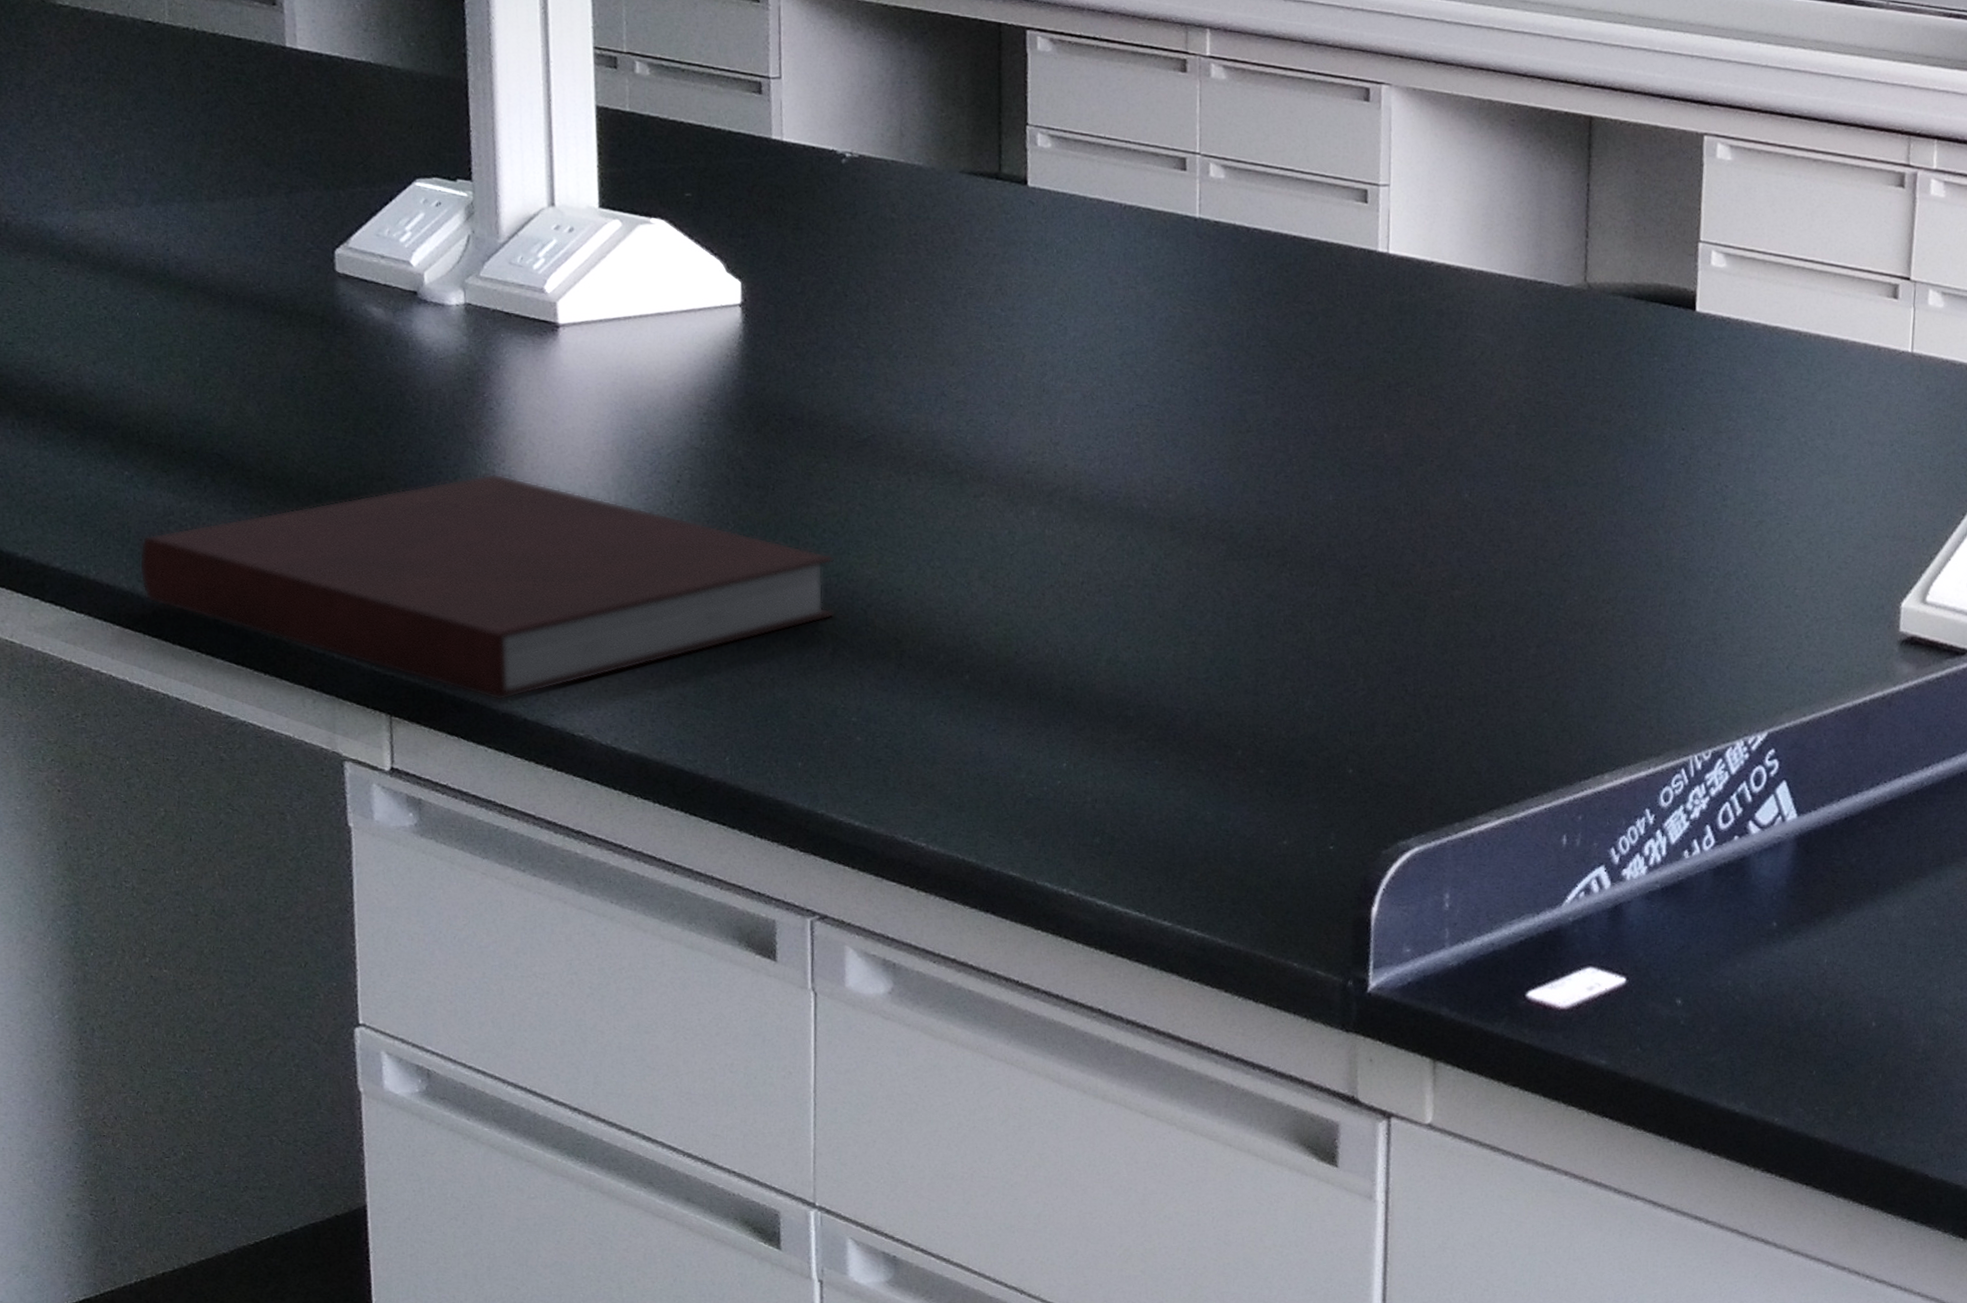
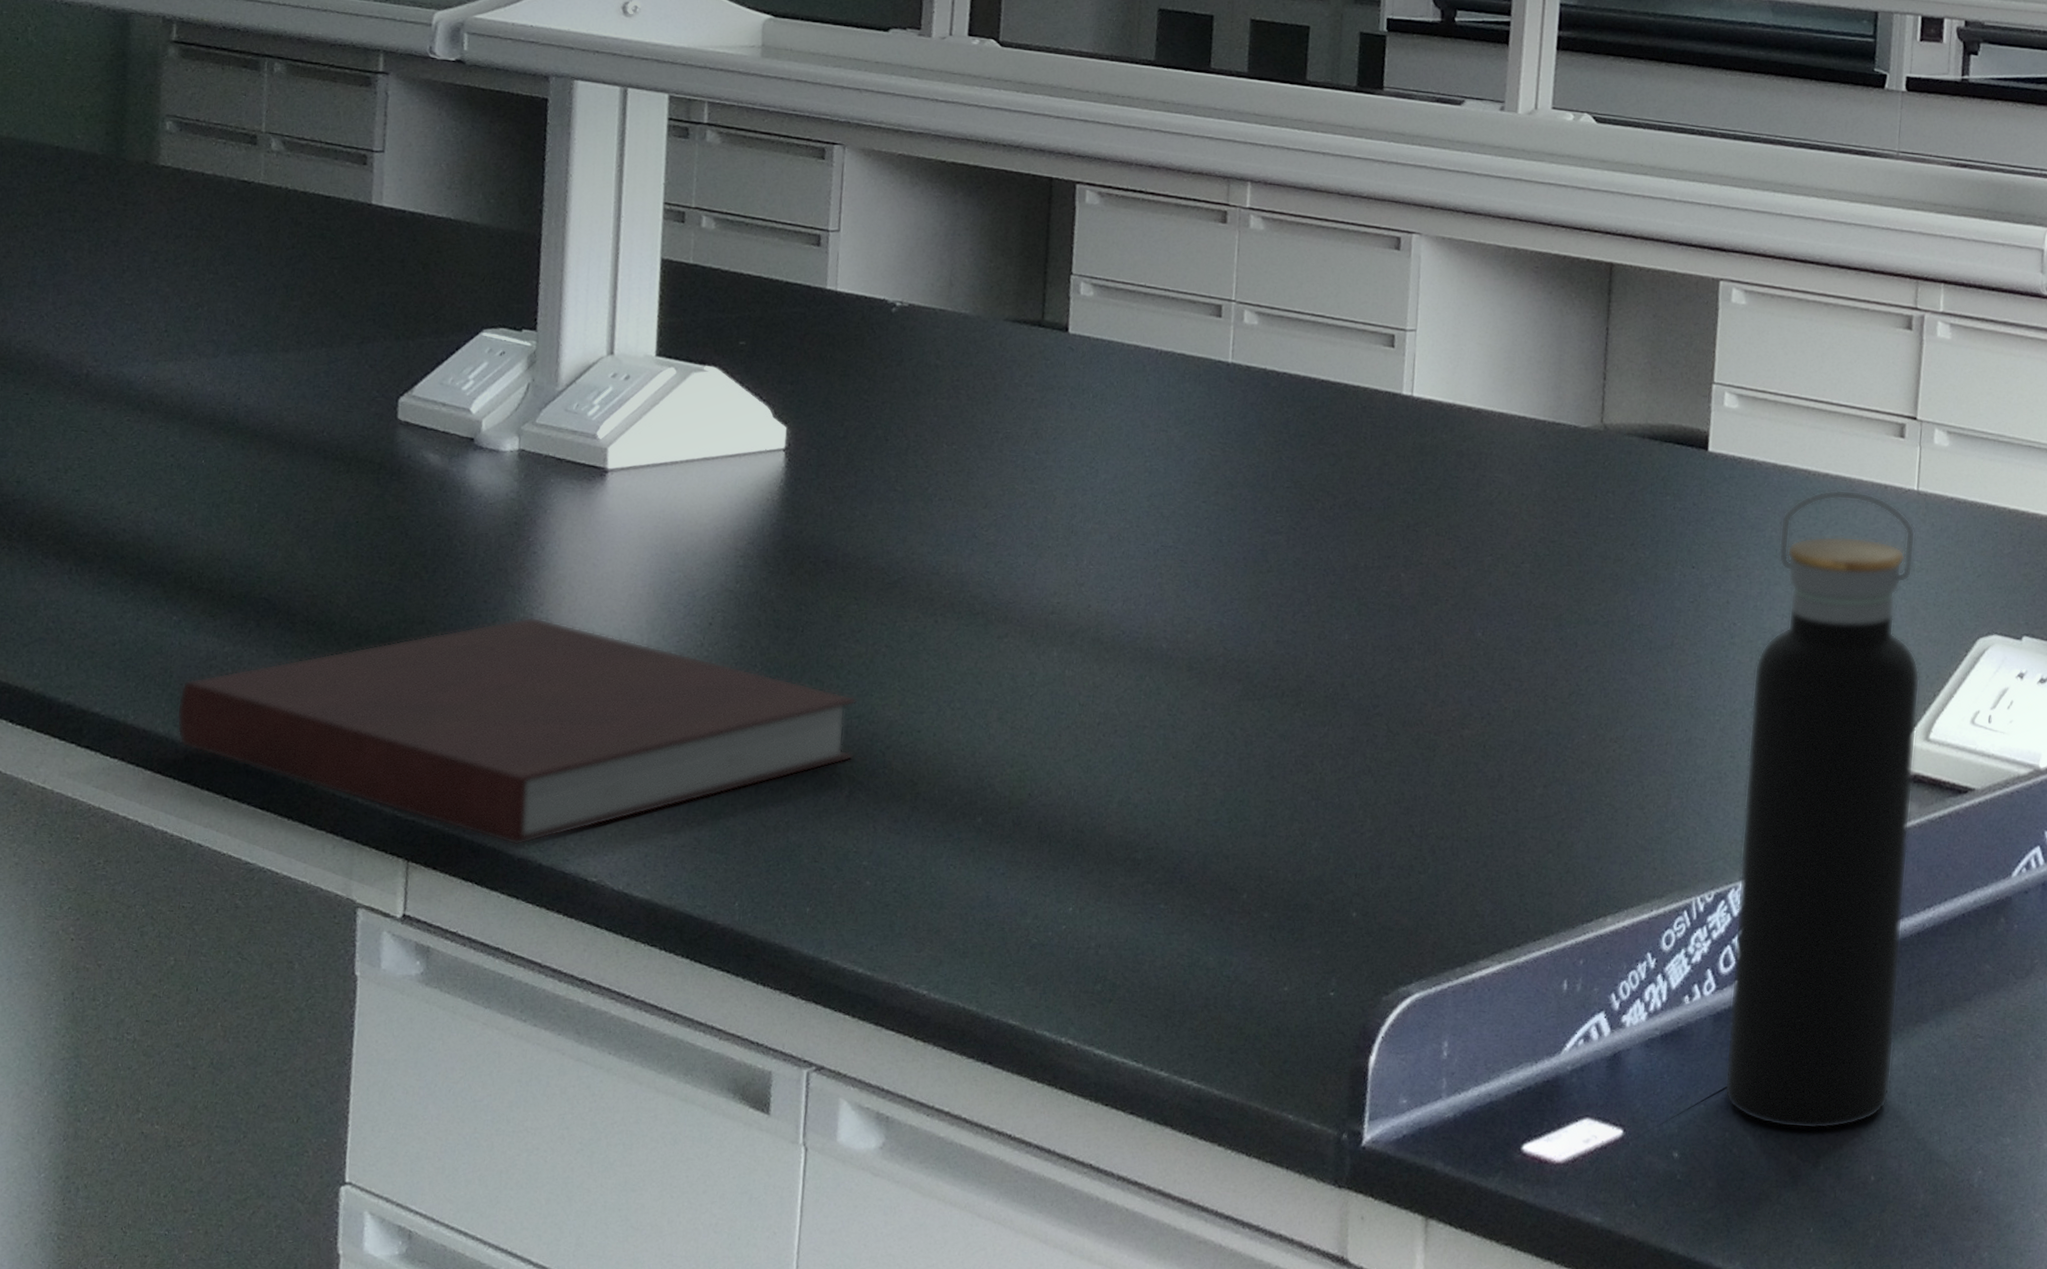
water bottle: none [1725,351,1916,979] -> present [1724,489,1920,1130]

